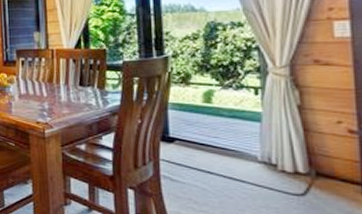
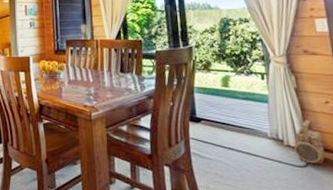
lantern: none [289,142,331,194] -> present [293,120,325,165]

